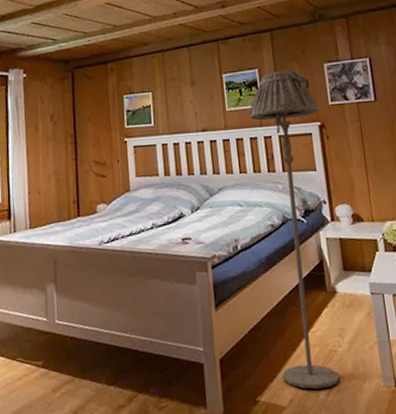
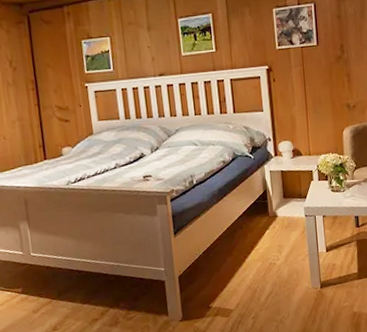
floor lamp: present [249,71,339,389] -> none [203,15,277,295]

